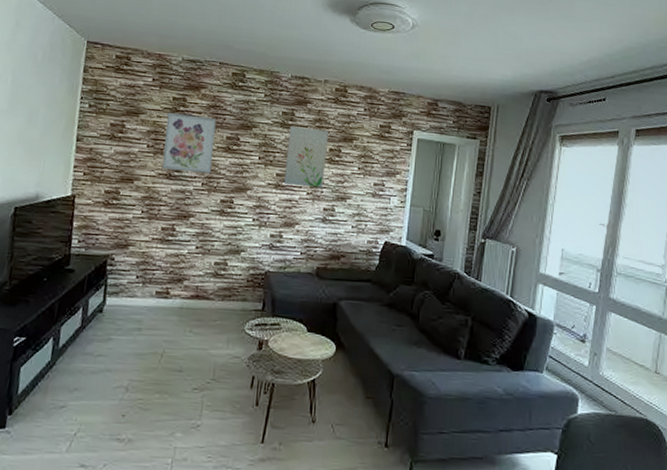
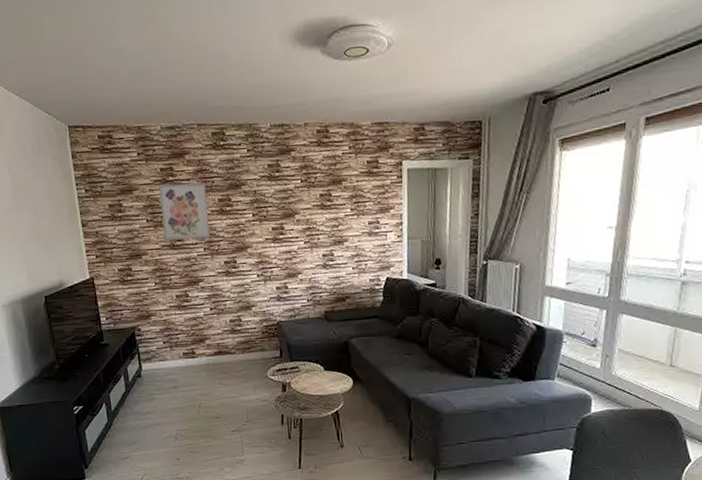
wall art: present [284,126,329,188] -> none [277,176,319,237]

